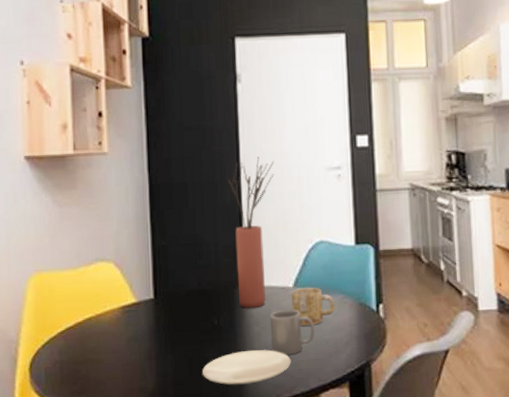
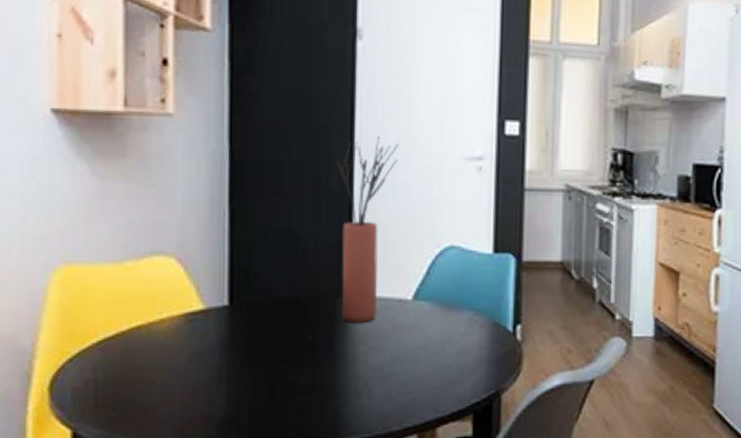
plate: present [202,349,291,385] -> none [289,373,404,415]
mug: present [270,309,315,355] -> none [380,326,436,381]
mug: present [291,287,335,326] -> none [409,300,463,346]

